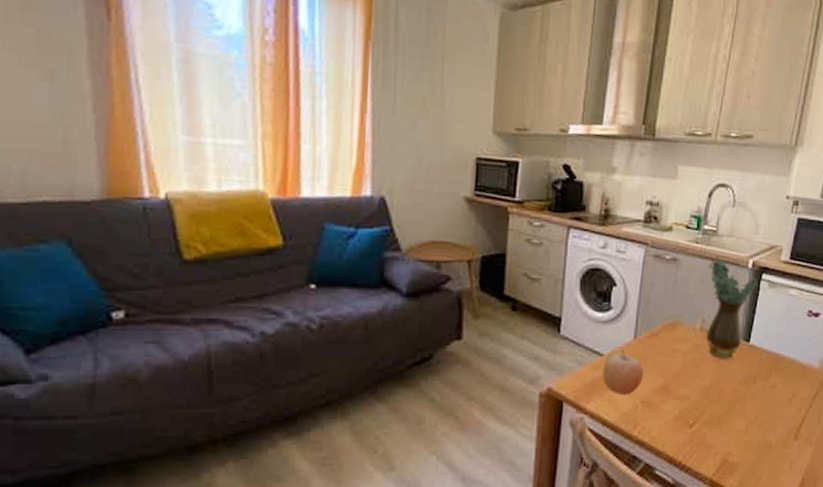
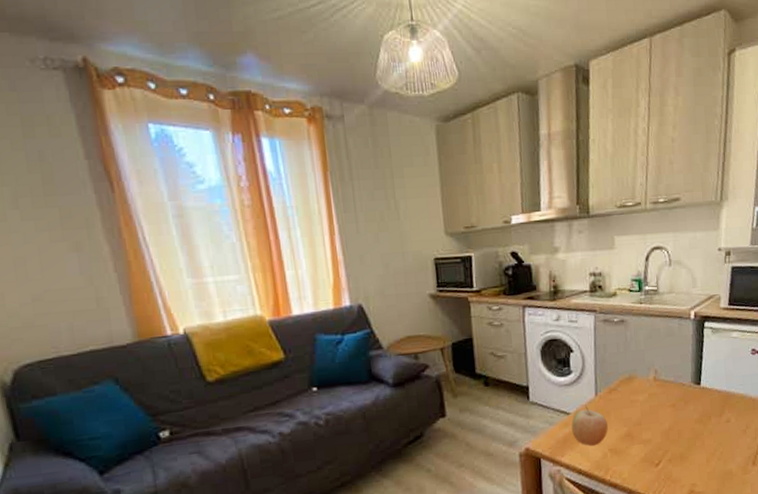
vase: present [705,256,759,359] -> none [654,313,702,403]

